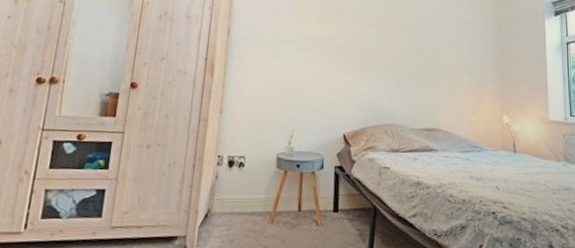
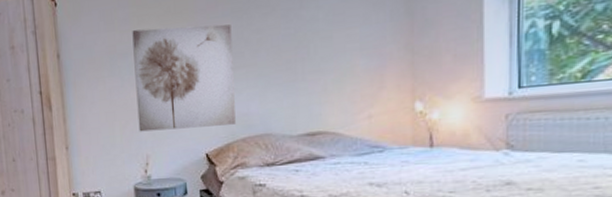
wall art: none [289,23,374,113] -> present [132,24,236,132]

